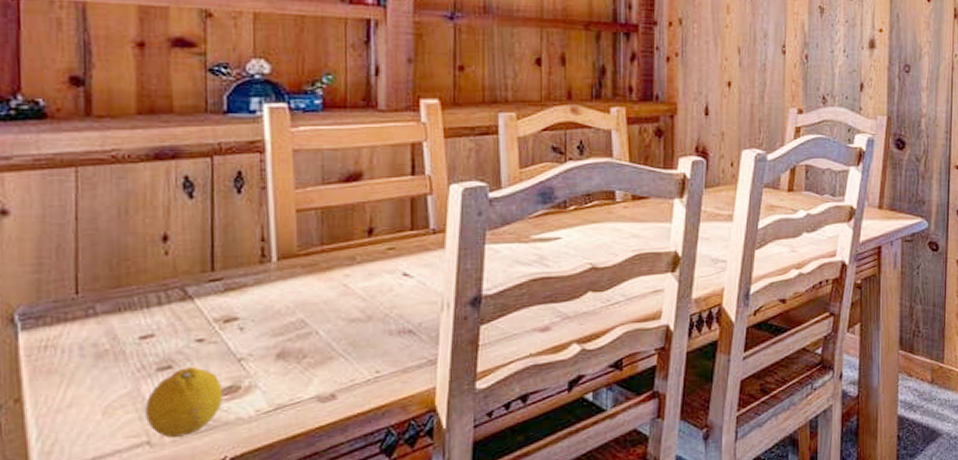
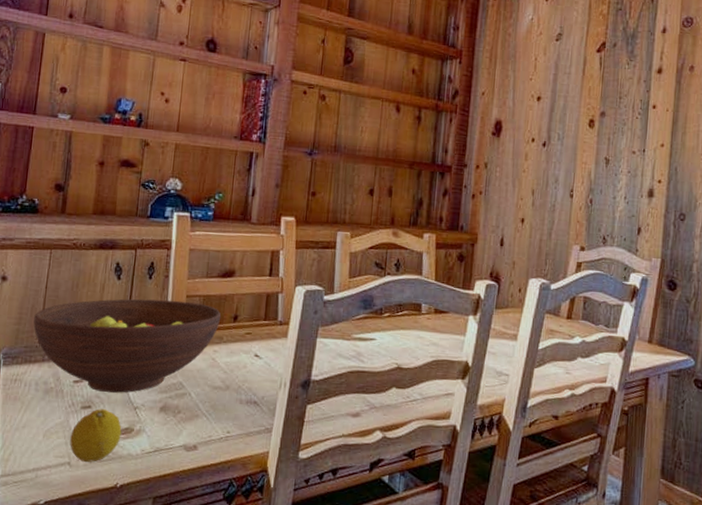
fruit bowl: none [63,217,349,346] -> present [33,298,221,393]

